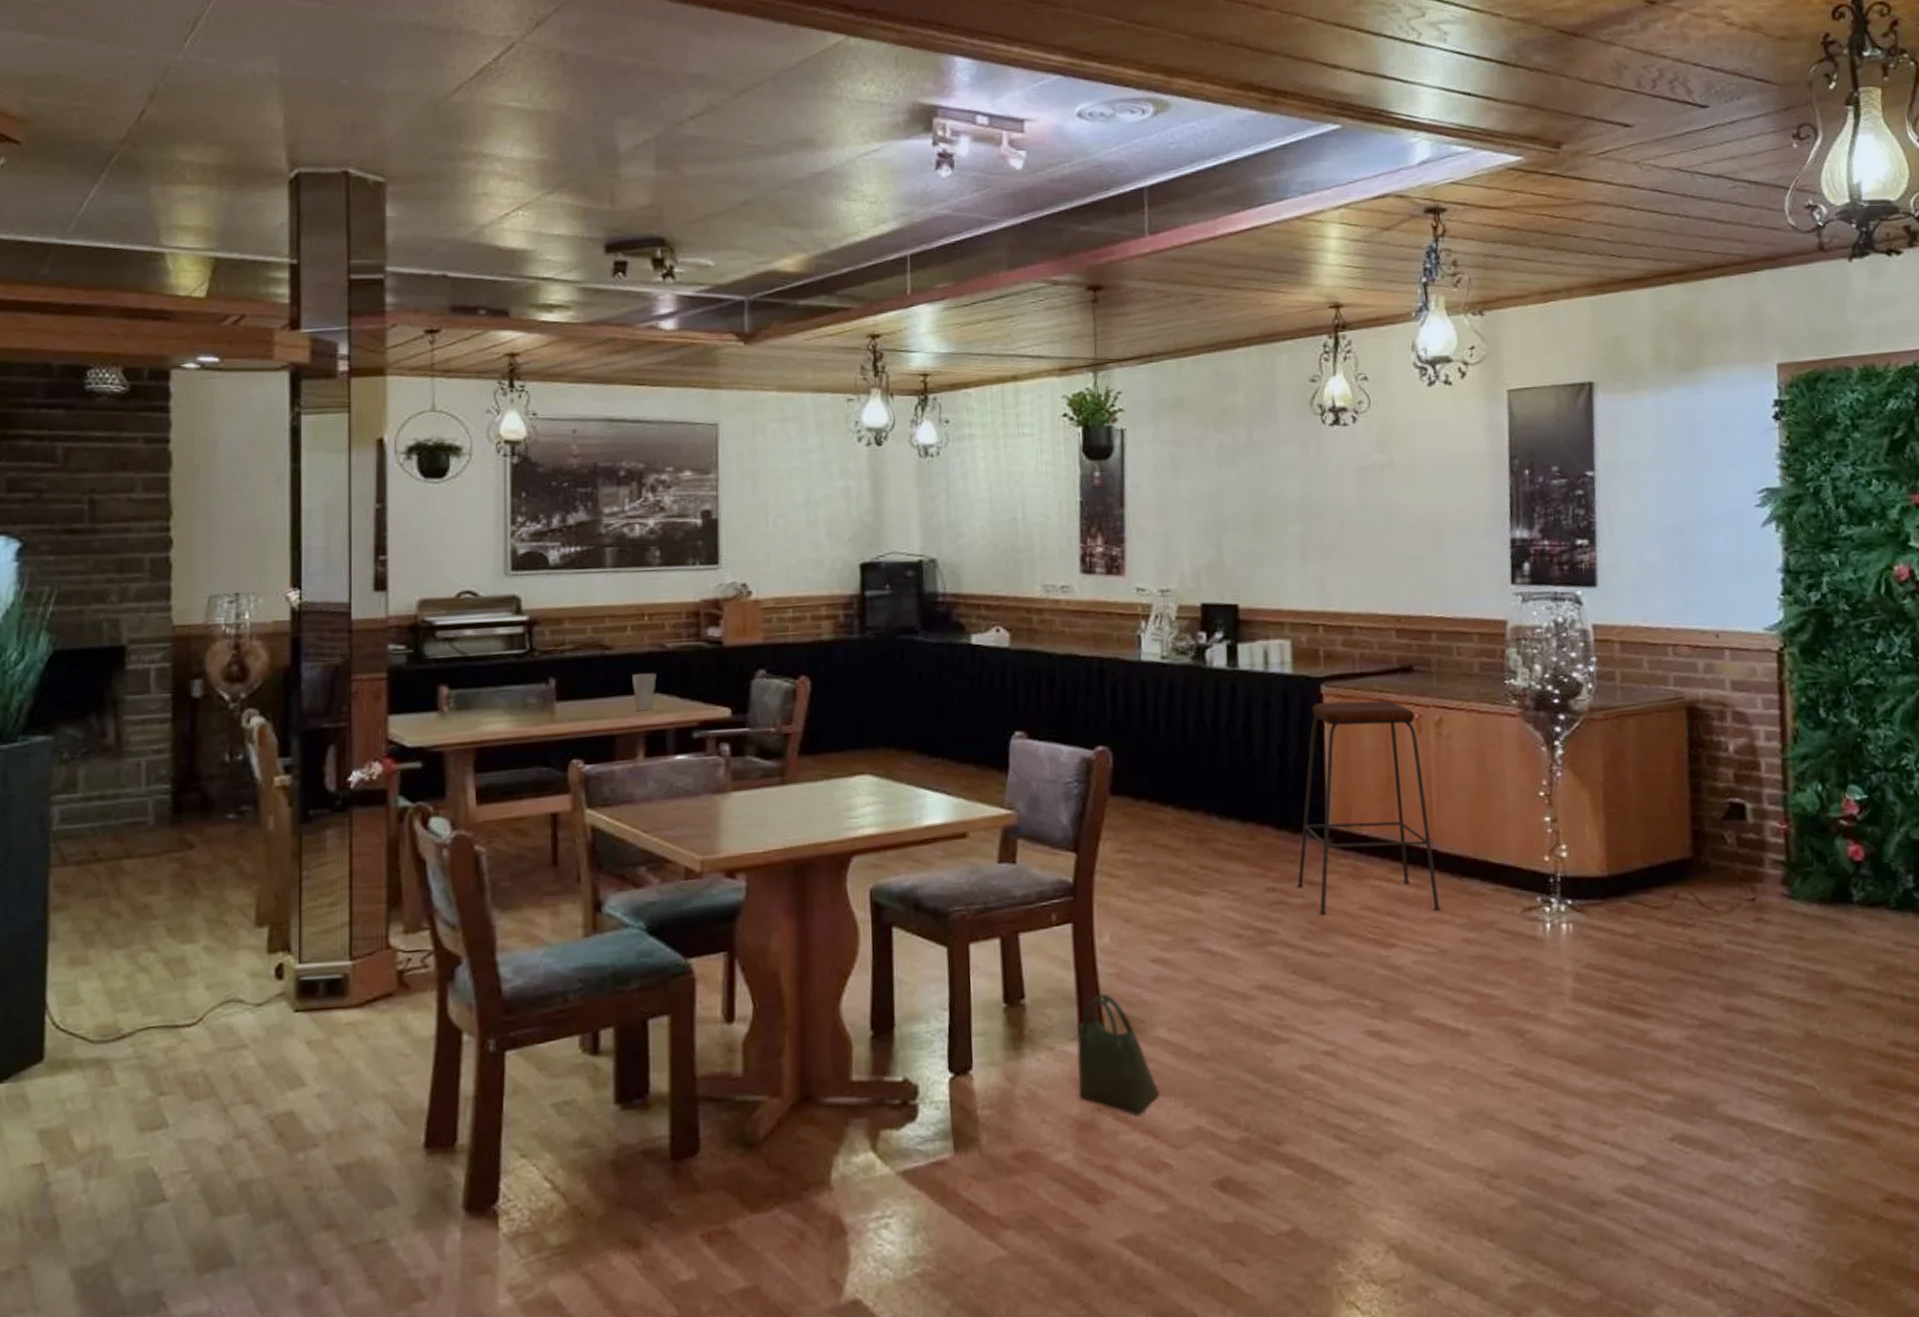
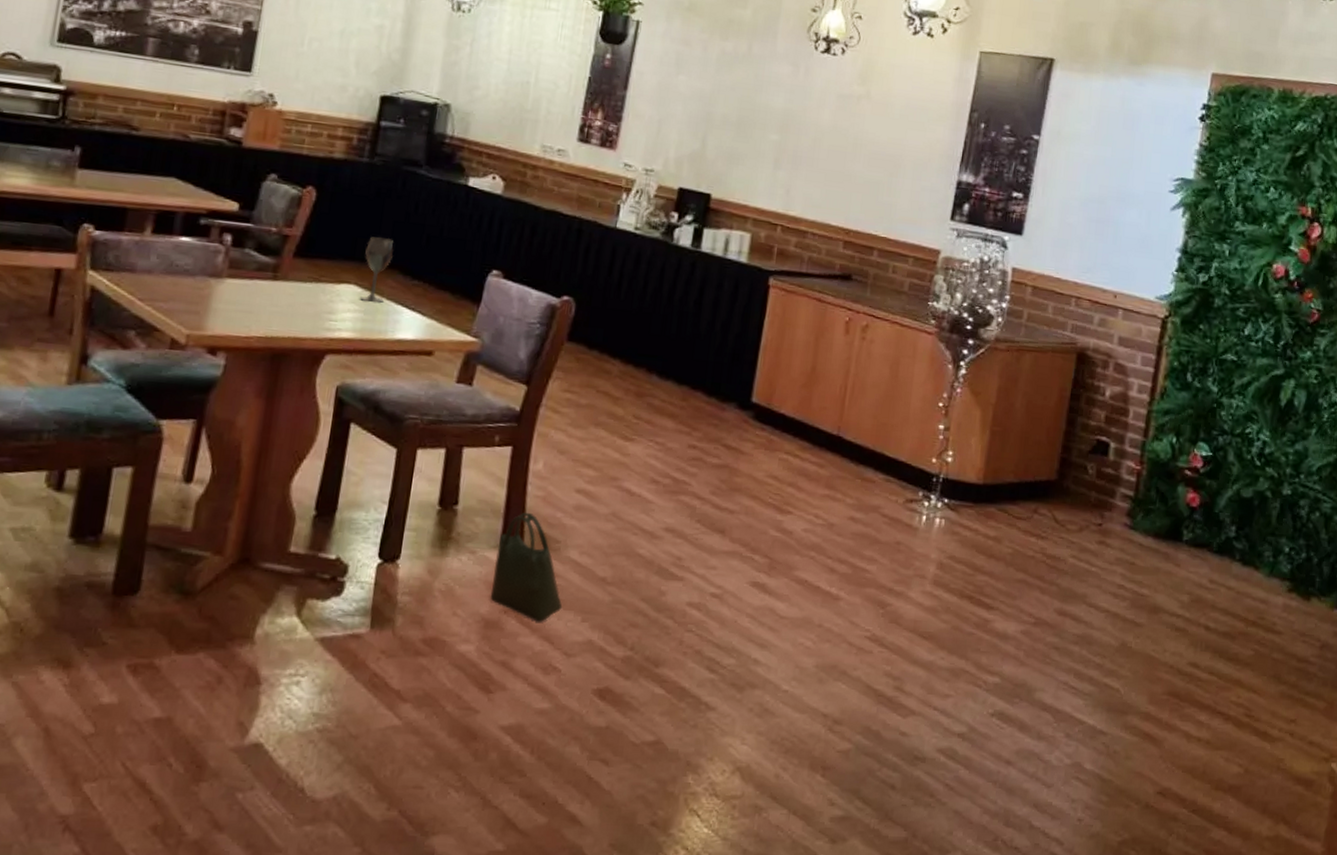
cup: present [632,673,657,712] -> none [150,157,176,192]
wine glass: none [874,716,906,792] -> present [359,236,395,303]
bar stool: present [1296,700,1441,915] -> none [715,292,846,489]

